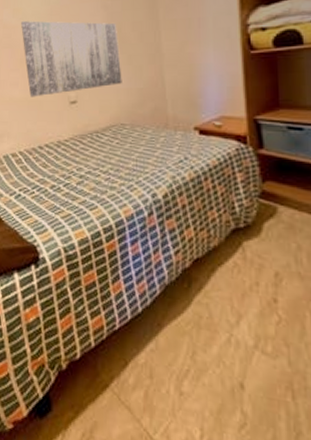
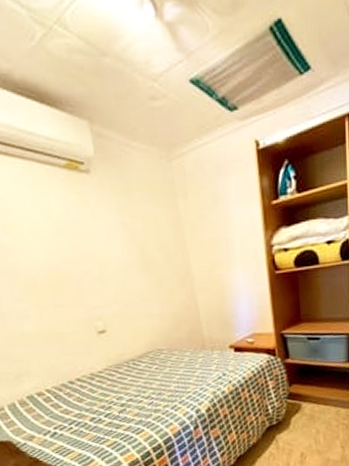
wall art: present [21,21,122,97] -> none [17,240,154,330]

